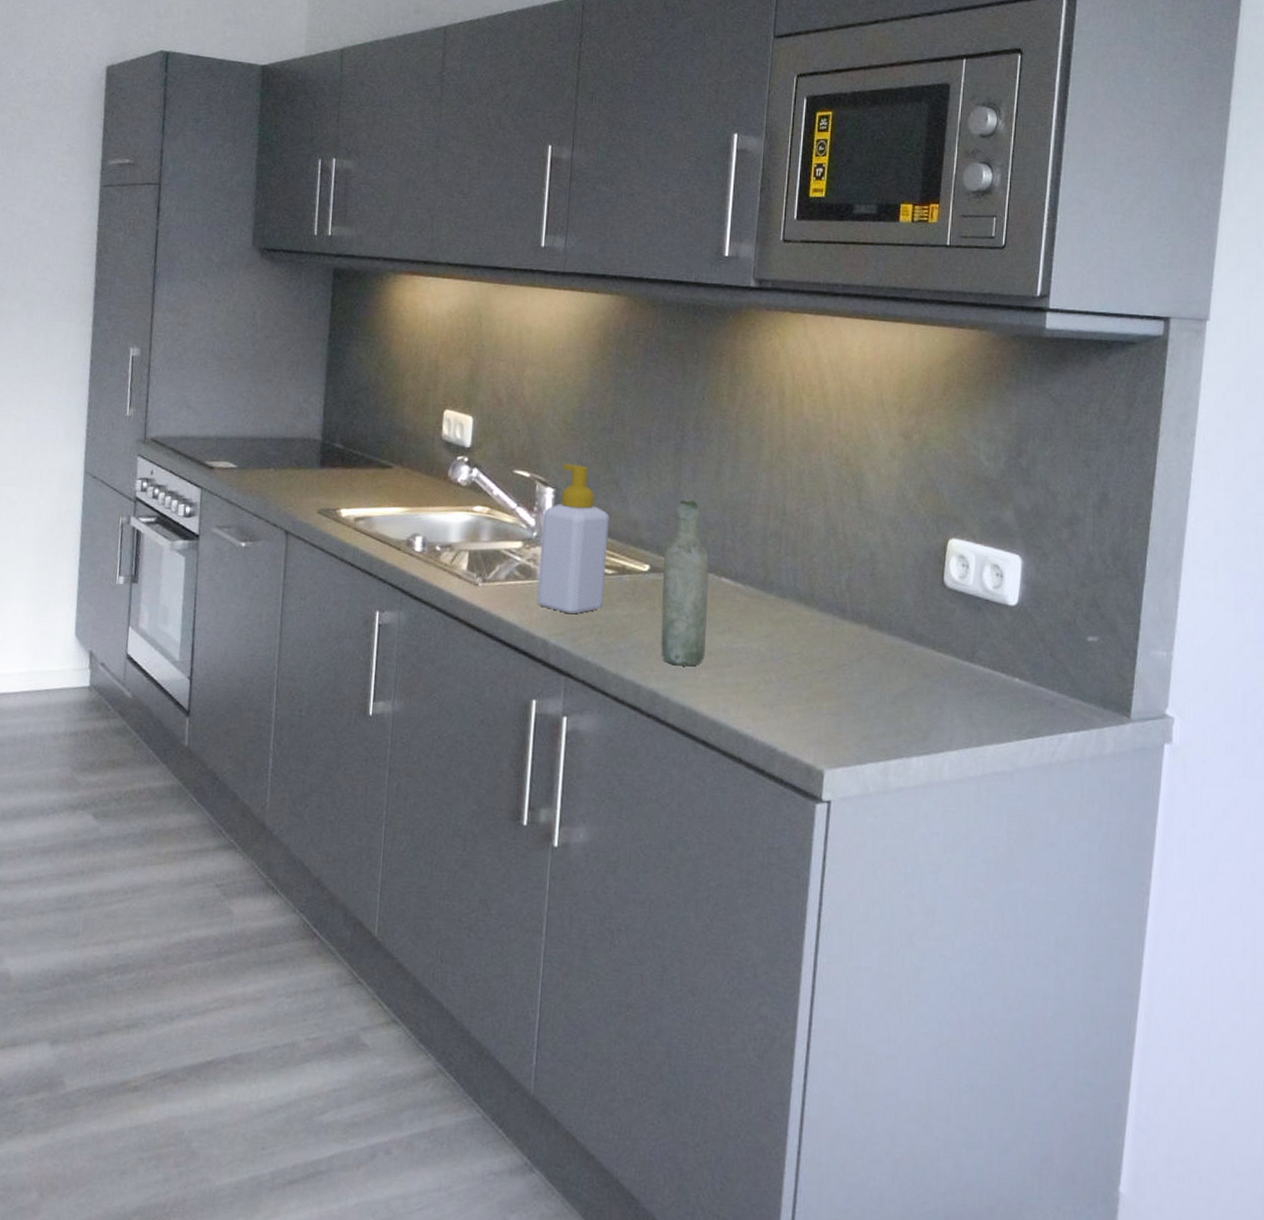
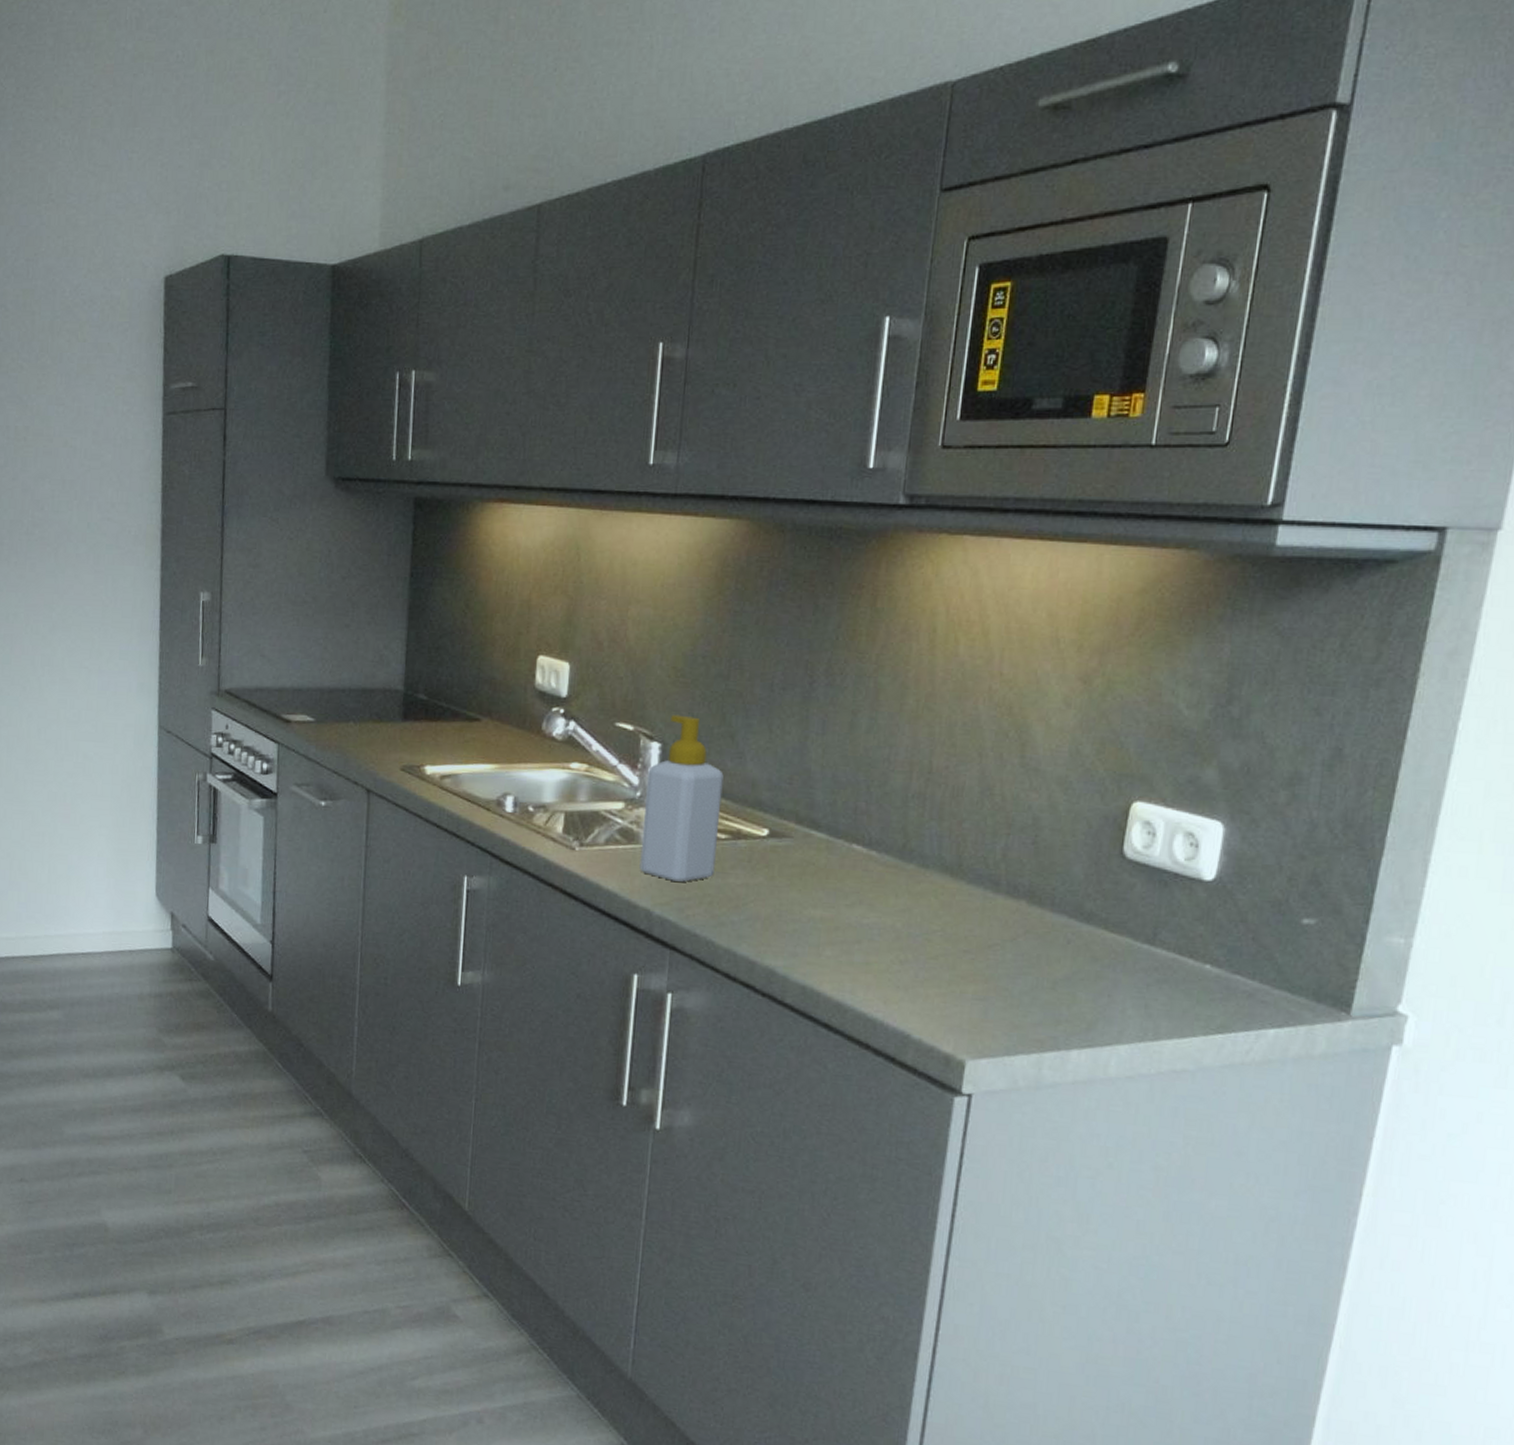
bottle: present [661,500,710,667] -> none [779,756,839,943]

